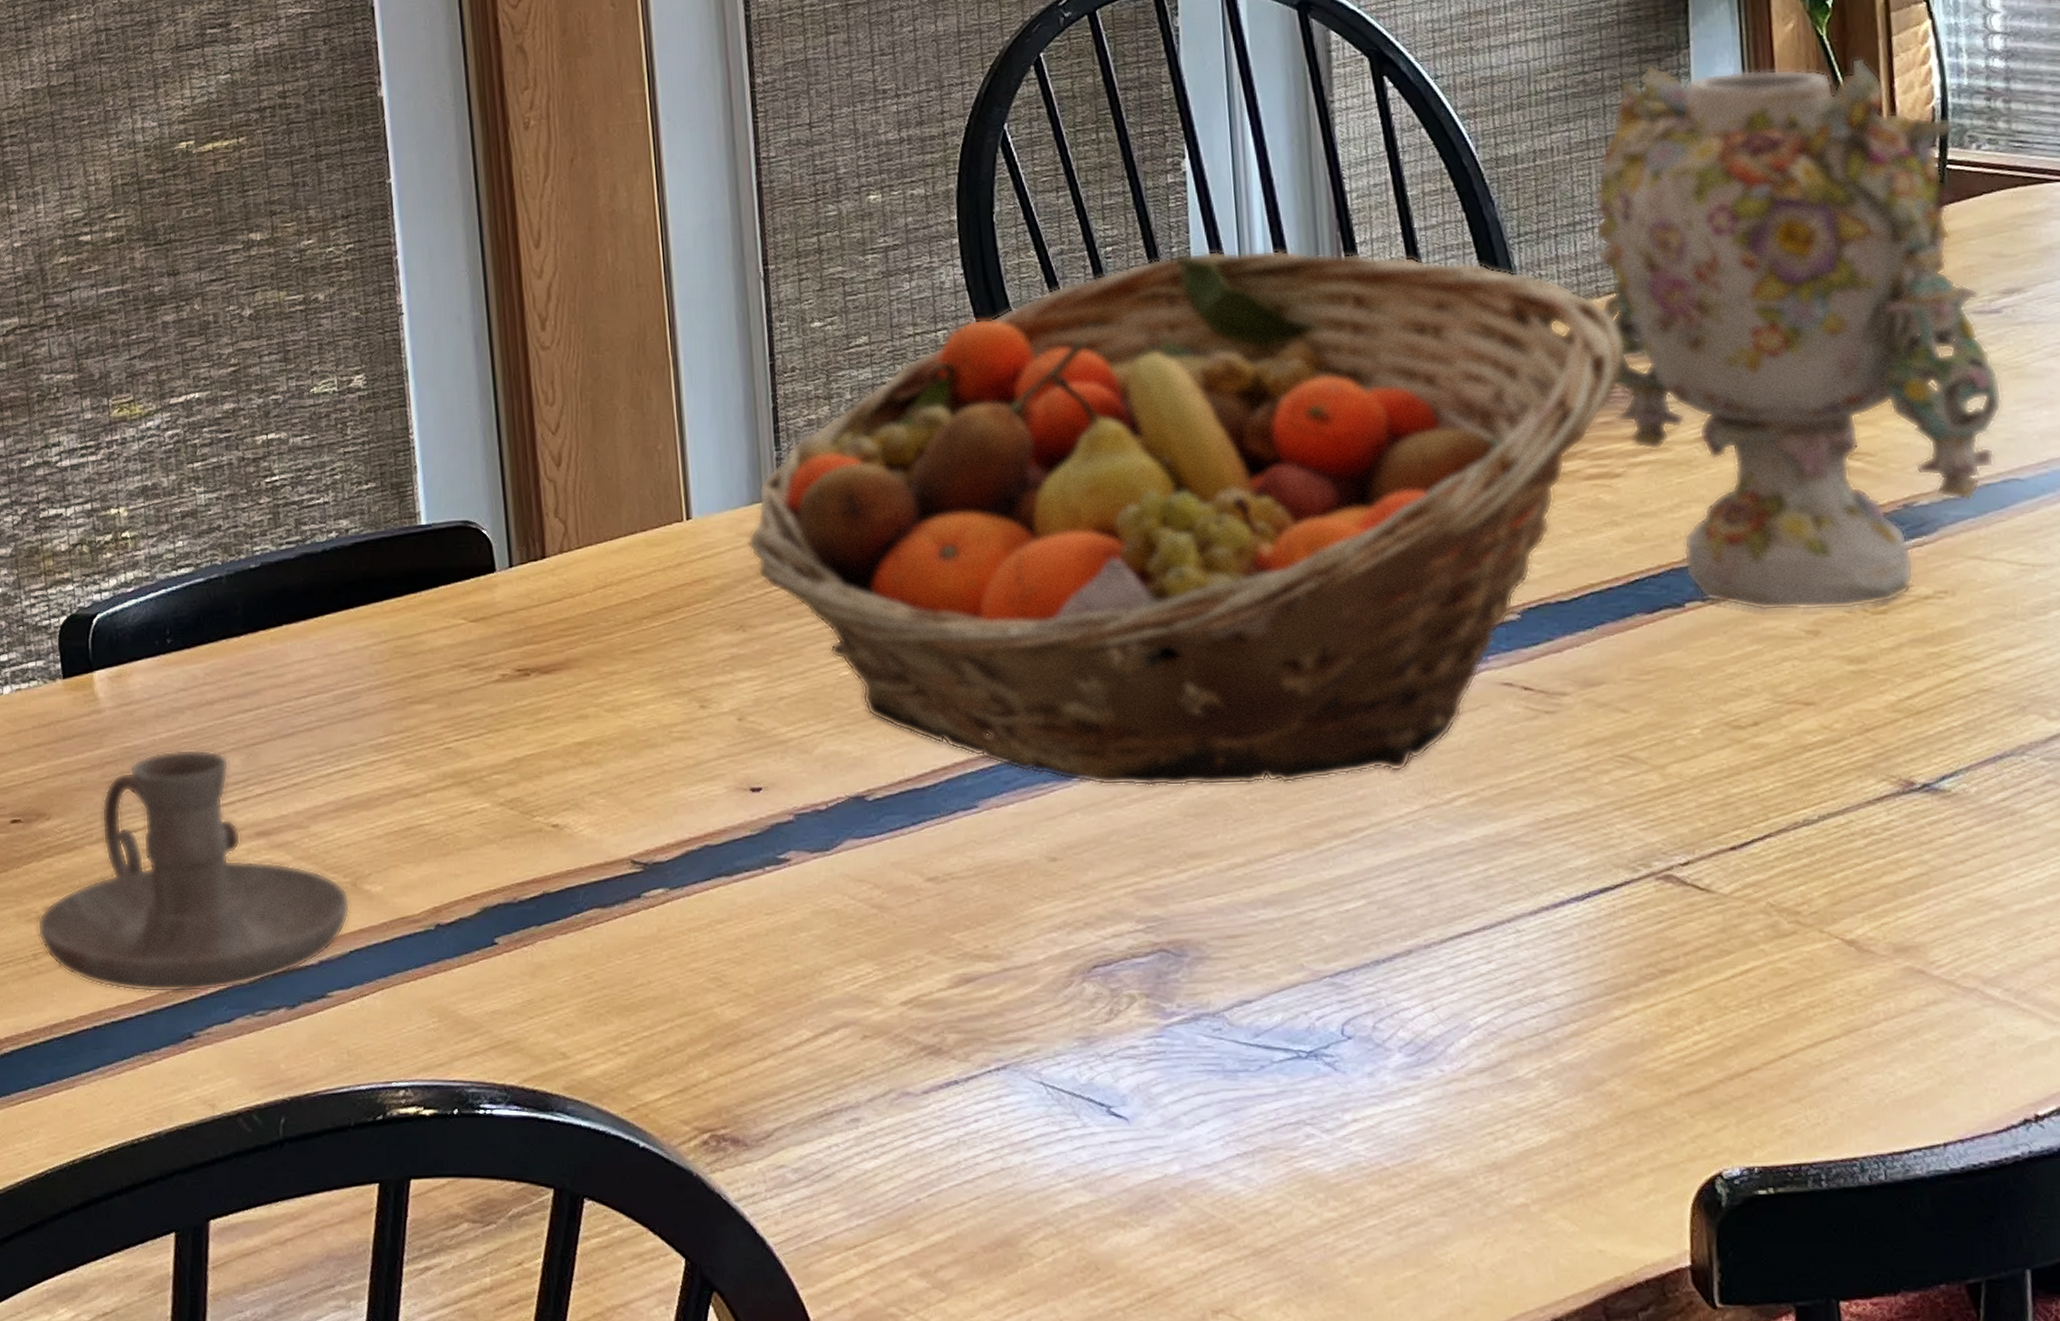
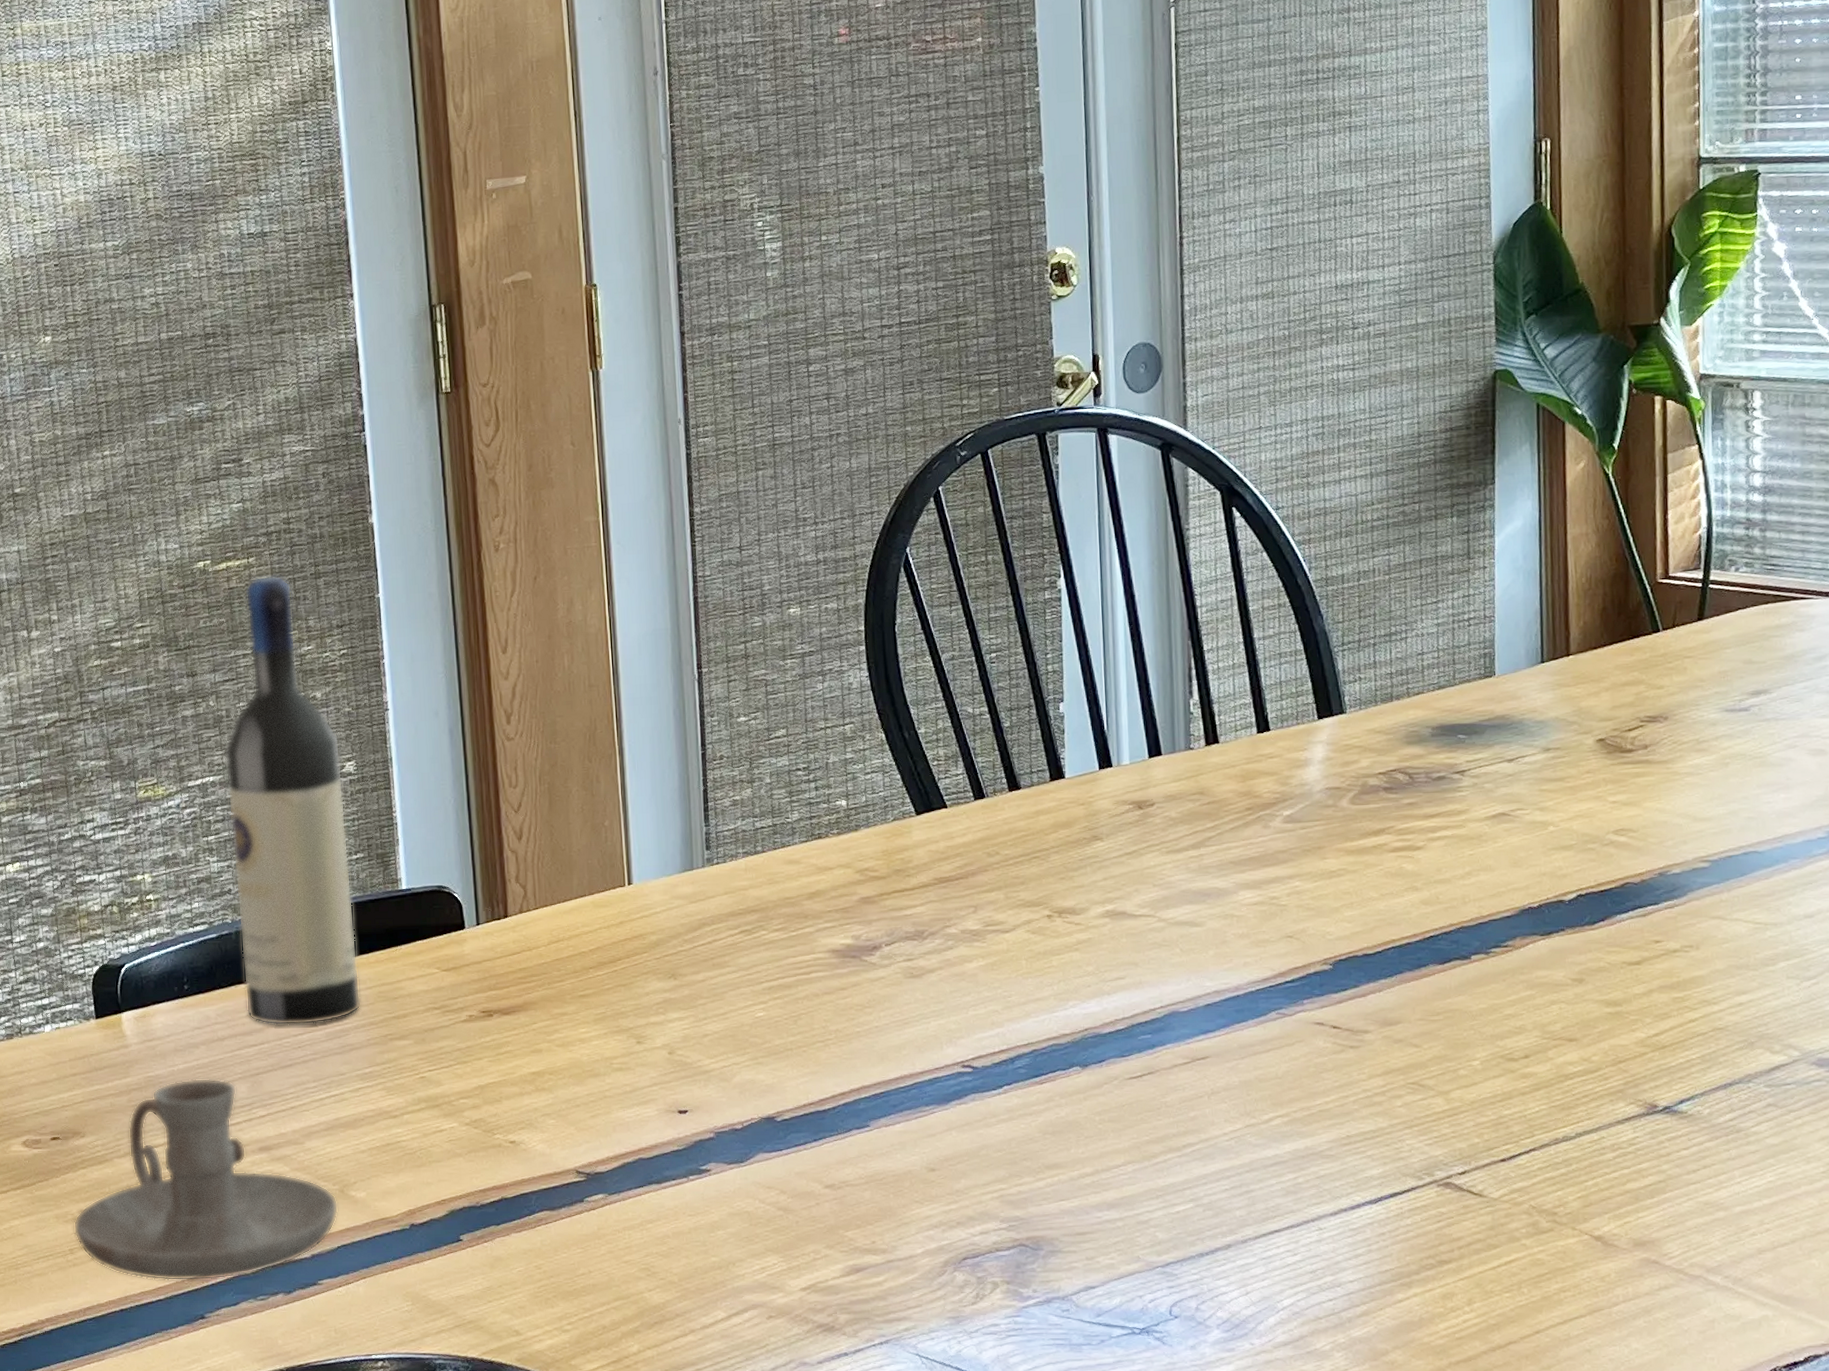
wine bottle: none [211,158,374,687] -> present [223,575,361,1026]
fruit basket: present [747,249,1623,787] -> none [679,656,1428,1110]
vase: present [1594,57,2003,611] -> none [1408,492,1747,963]

